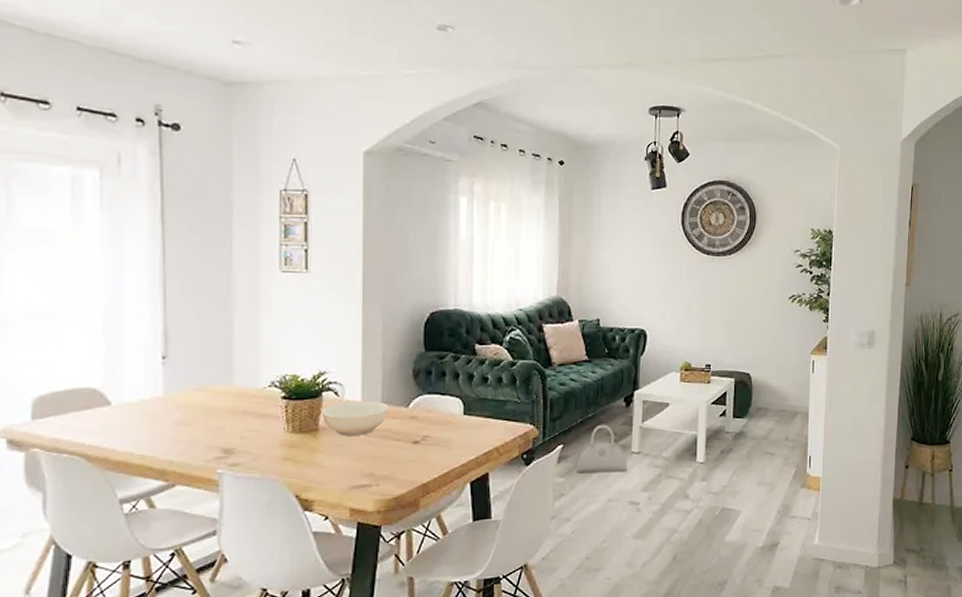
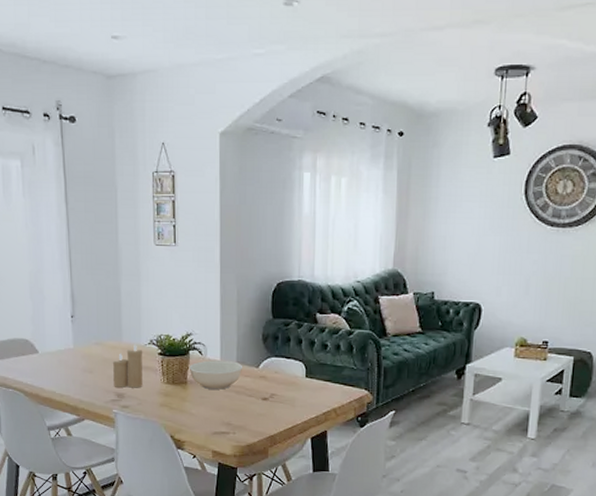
candle: none [218,388,261,441] -> present [112,345,143,388]
handbag: present [576,424,628,472] -> none [407,394,457,440]

